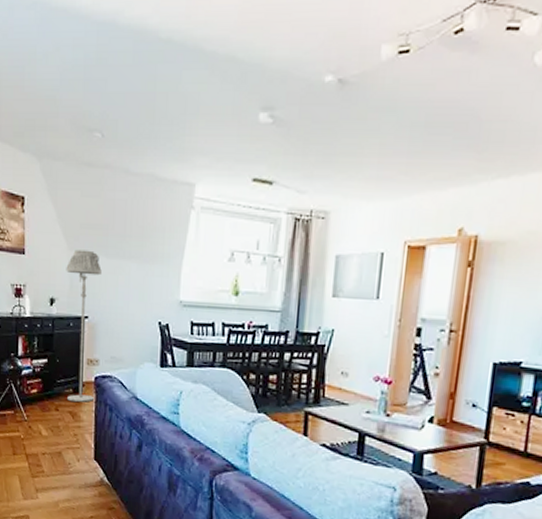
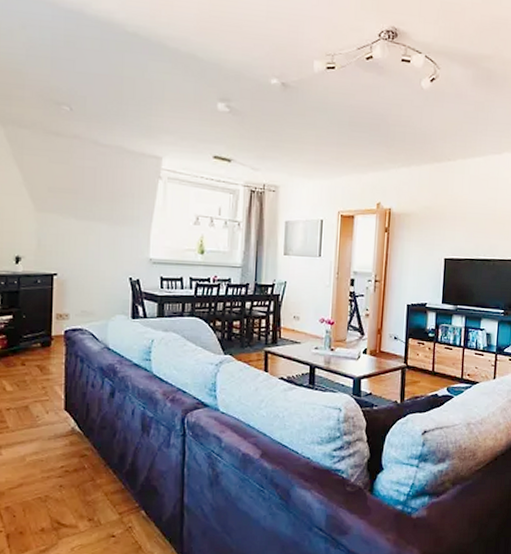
floor lamp: present [66,249,102,402] -> none [33,211,71,355]

